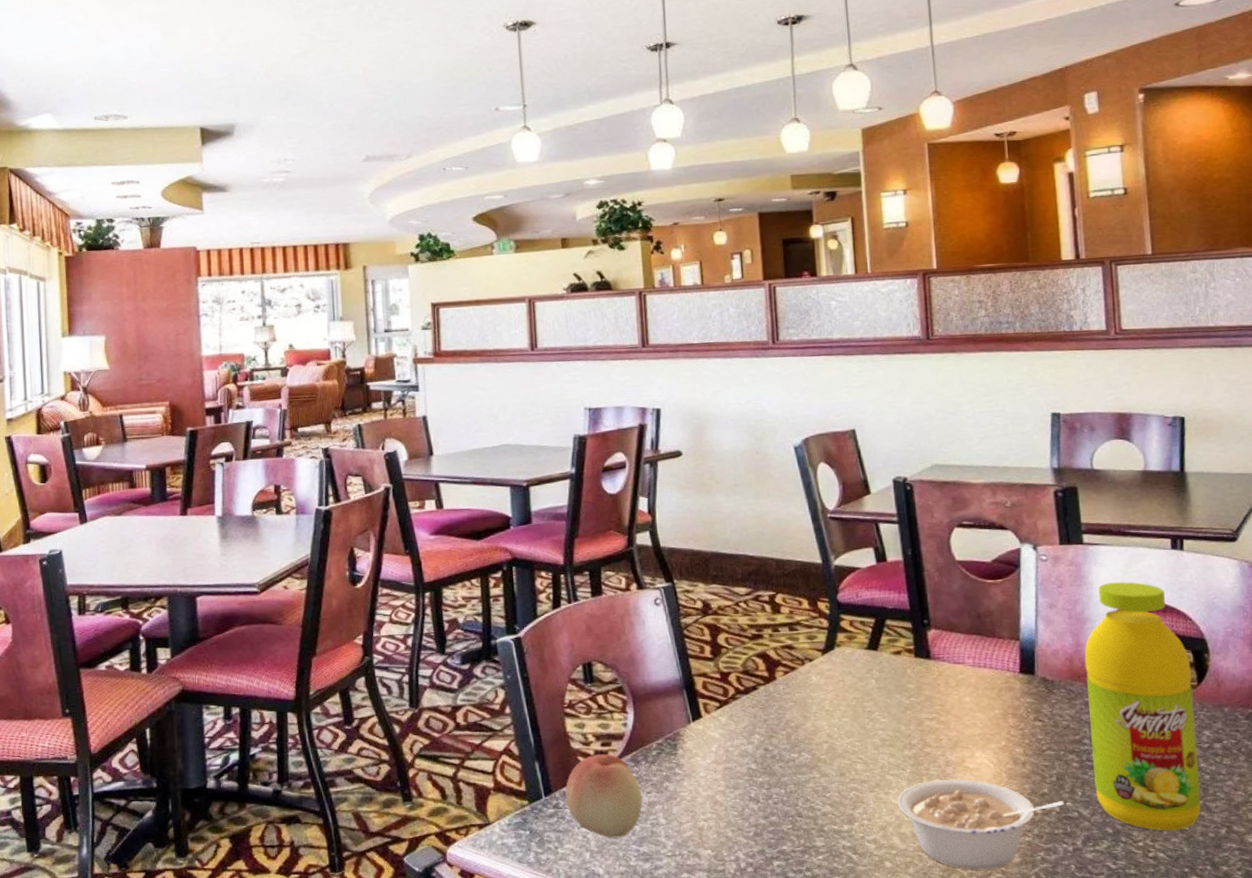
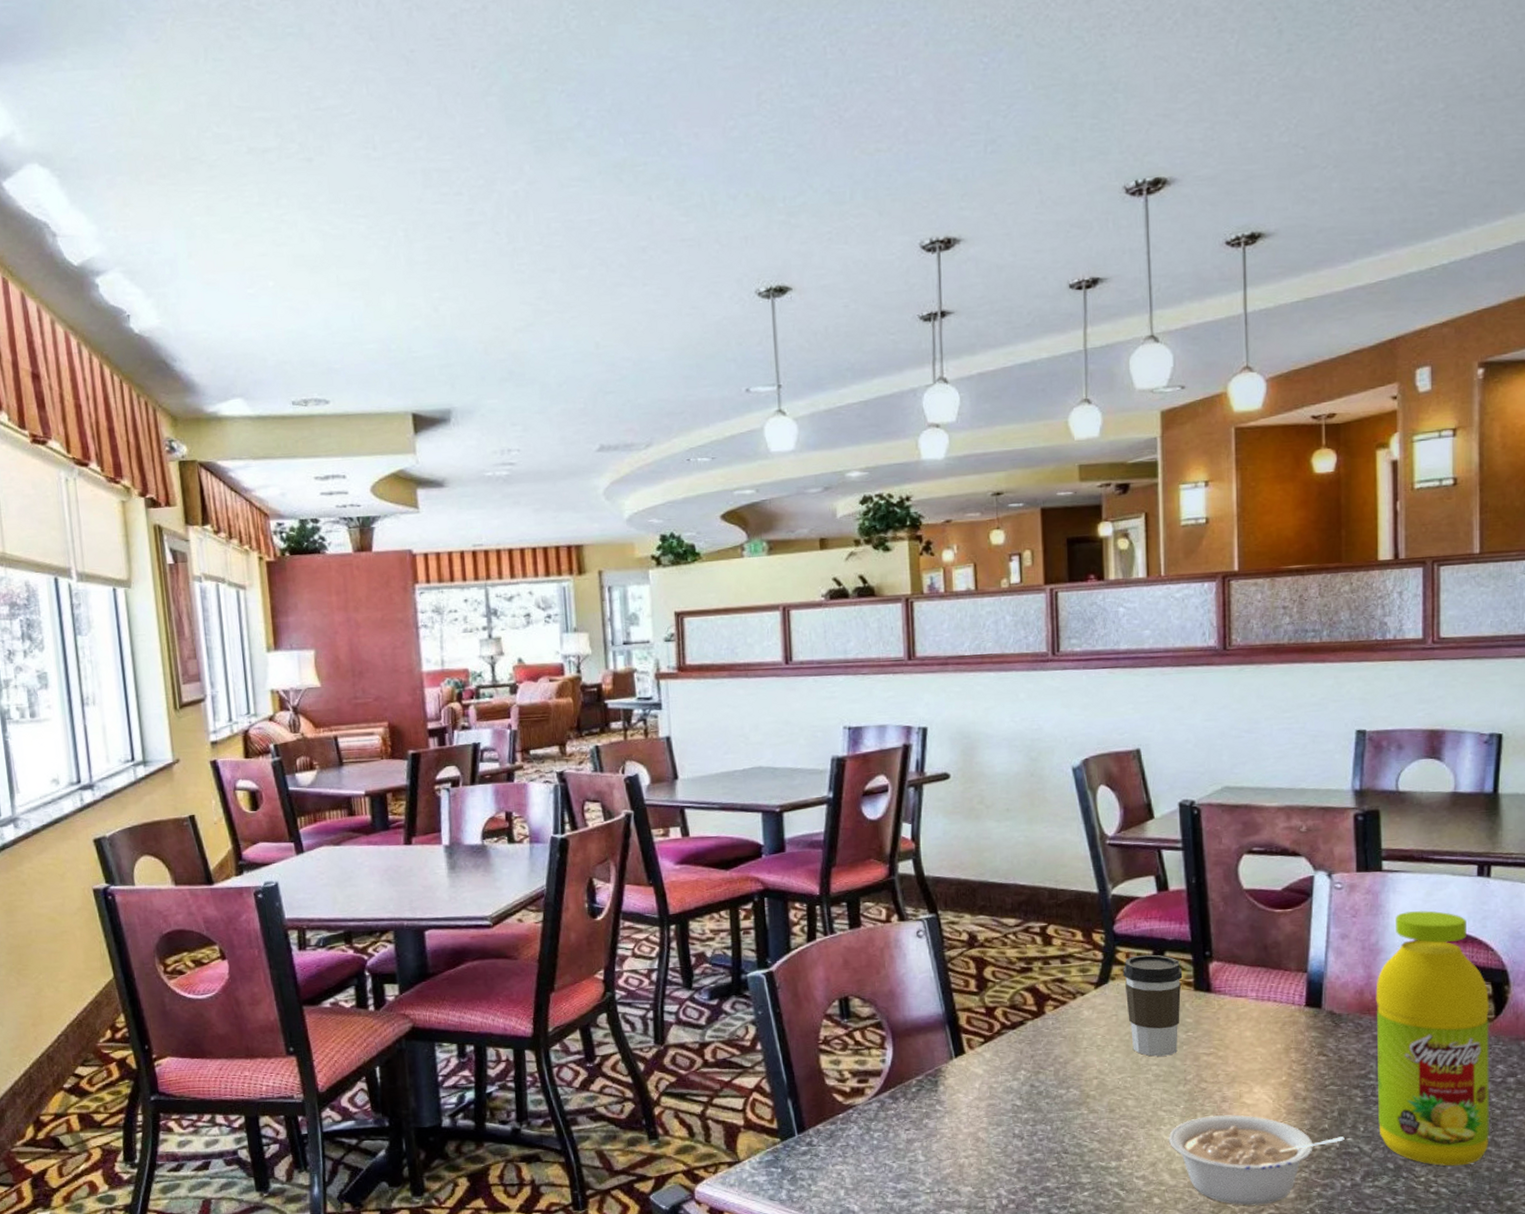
fruit: present [565,754,643,839] -> none [819,1091,901,1176]
coffee cup: none [847,622,904,721] -> present [1123,954,1183,1057]

